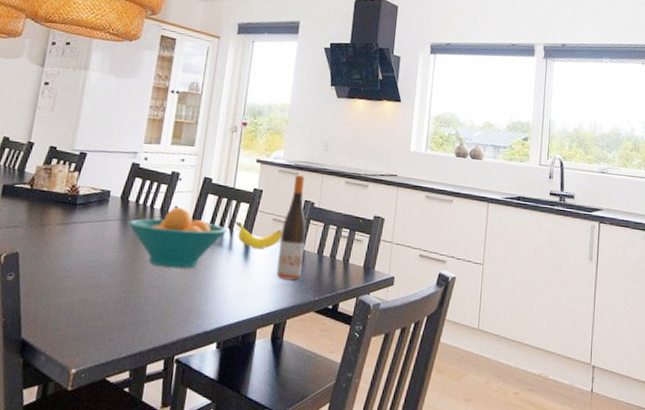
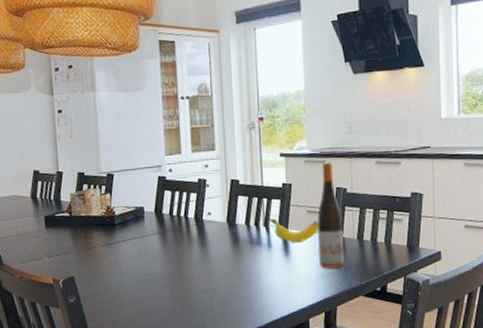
fruit bowl: present [128,207,227,269] -> none [167,213,263,272]

